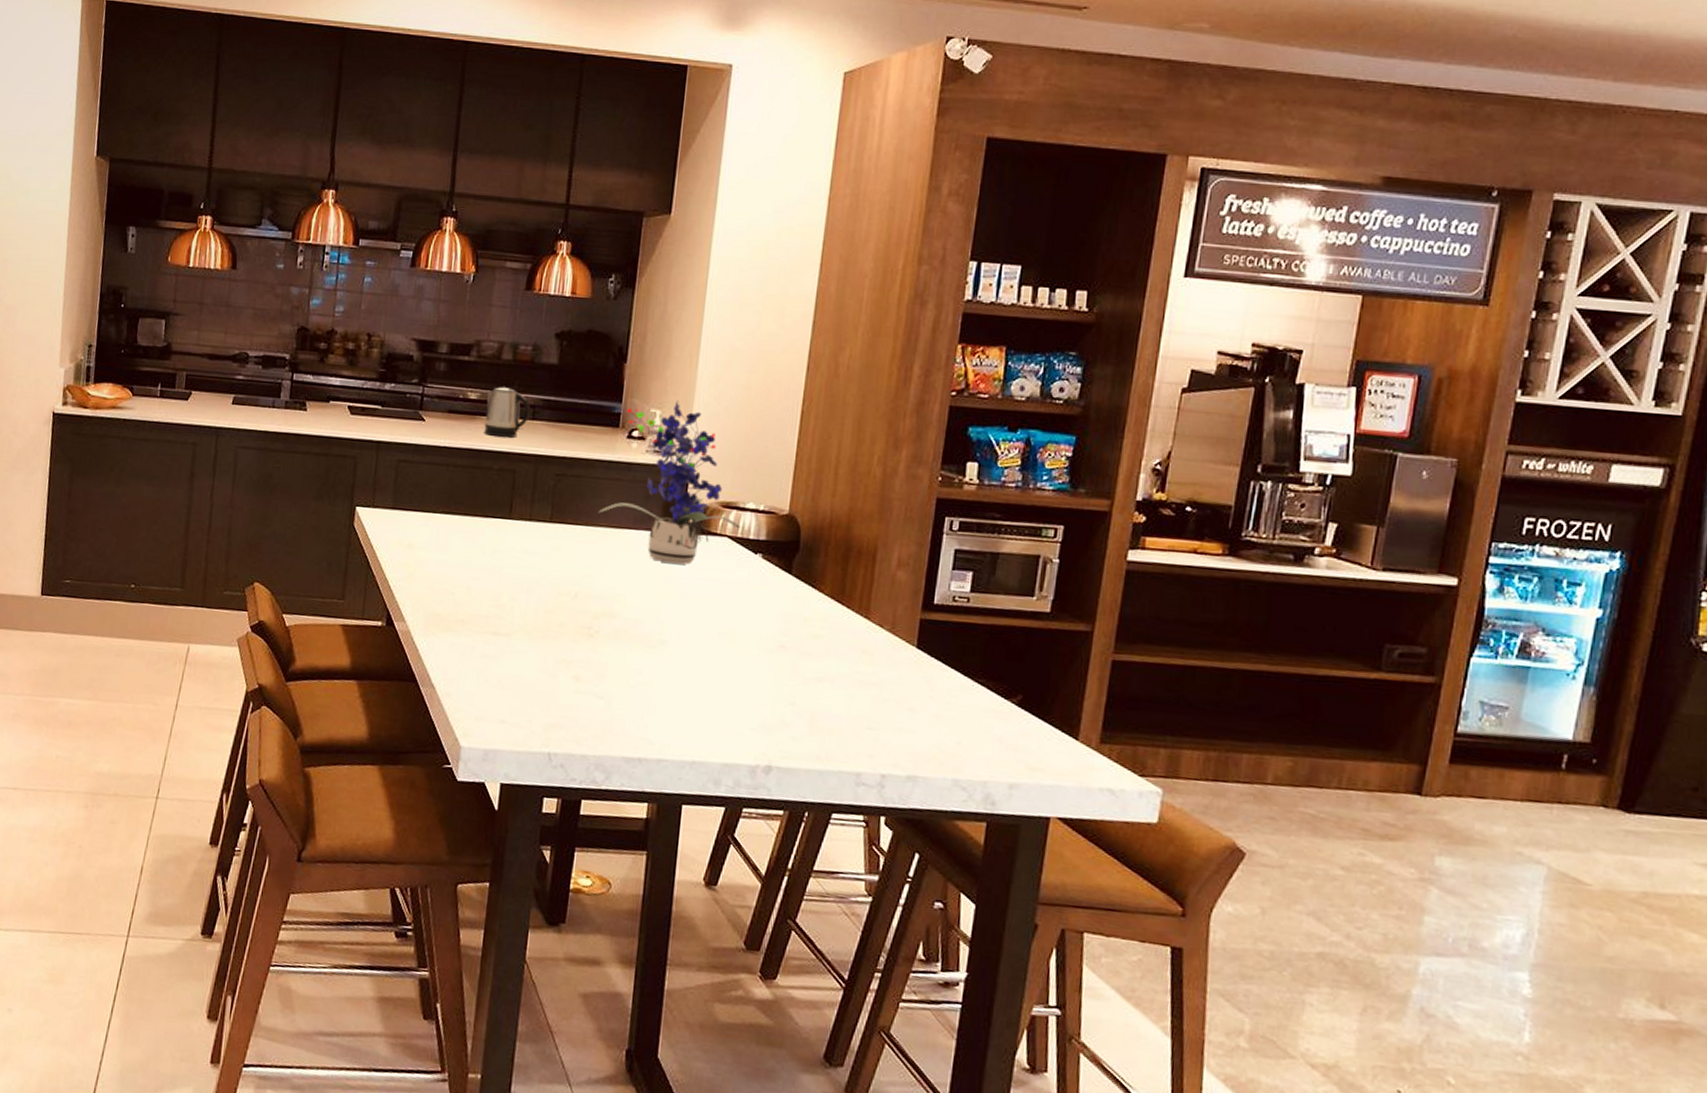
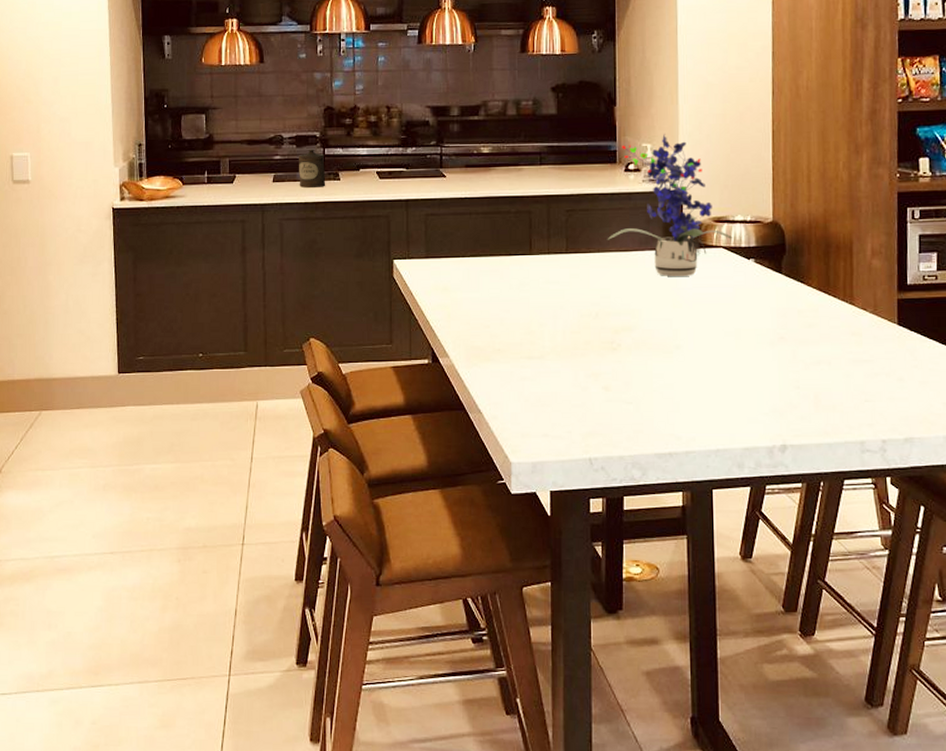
canister: none [261,371,292,417] -> present [298,148,326,189]
kettle: present [484,387,531,438] -> none [497,139,538,184]

